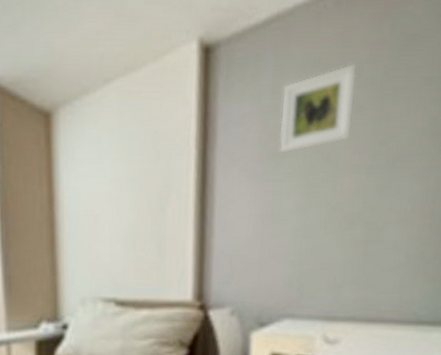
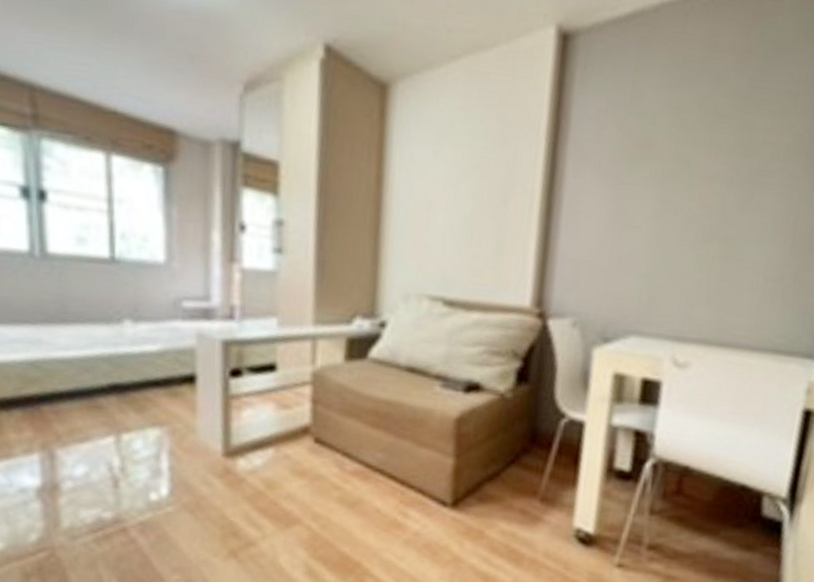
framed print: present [279,63,357,154] -> none [635,68,722,157]

